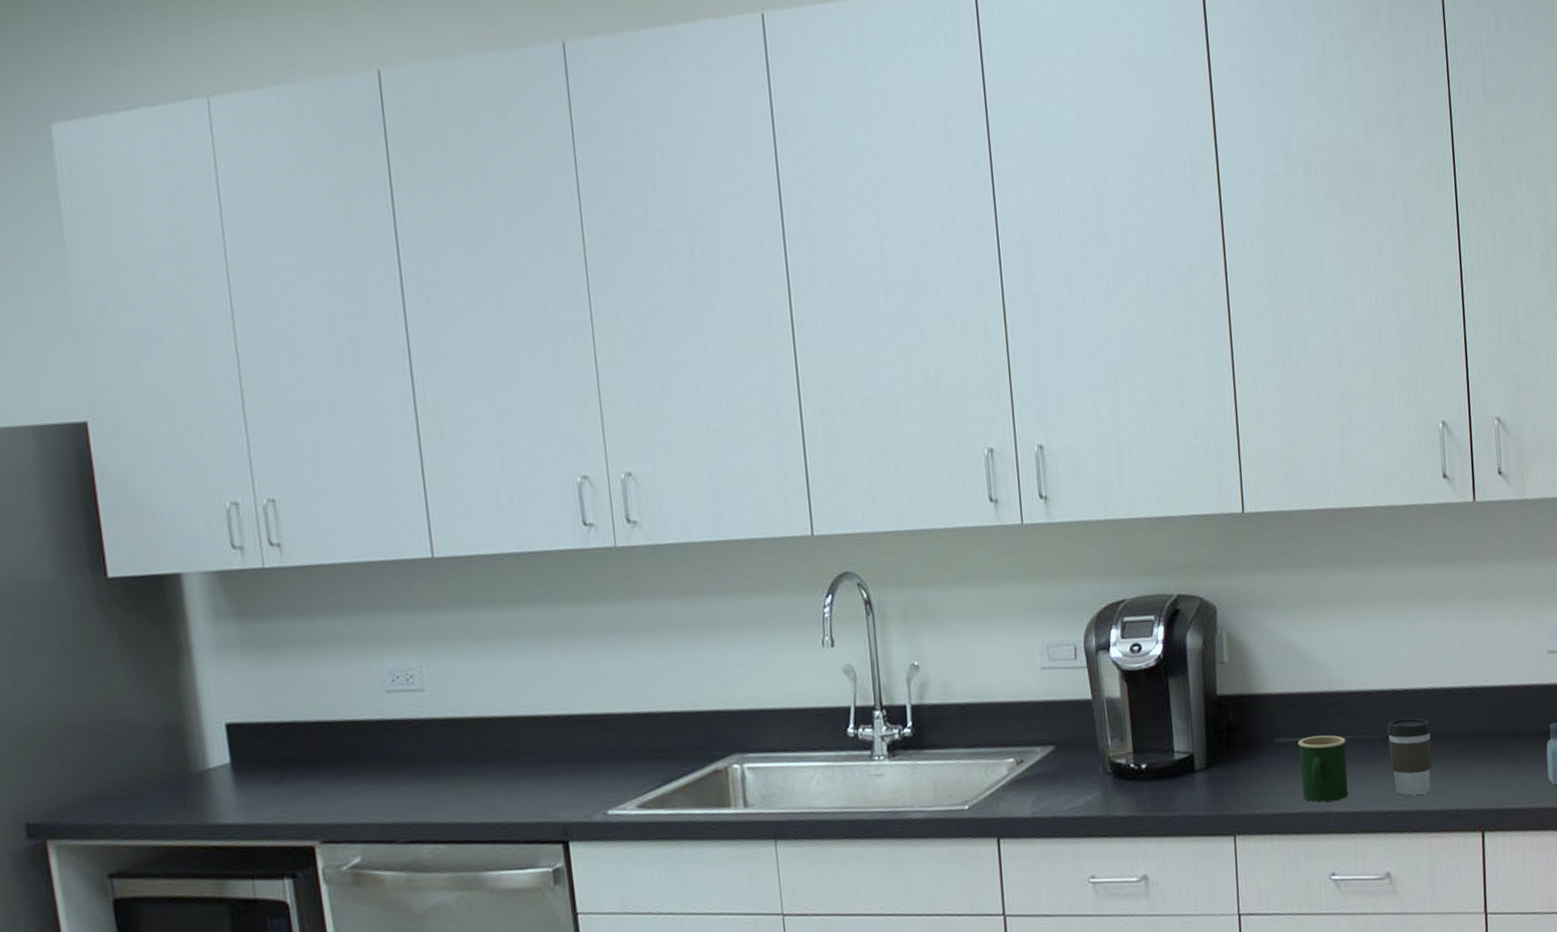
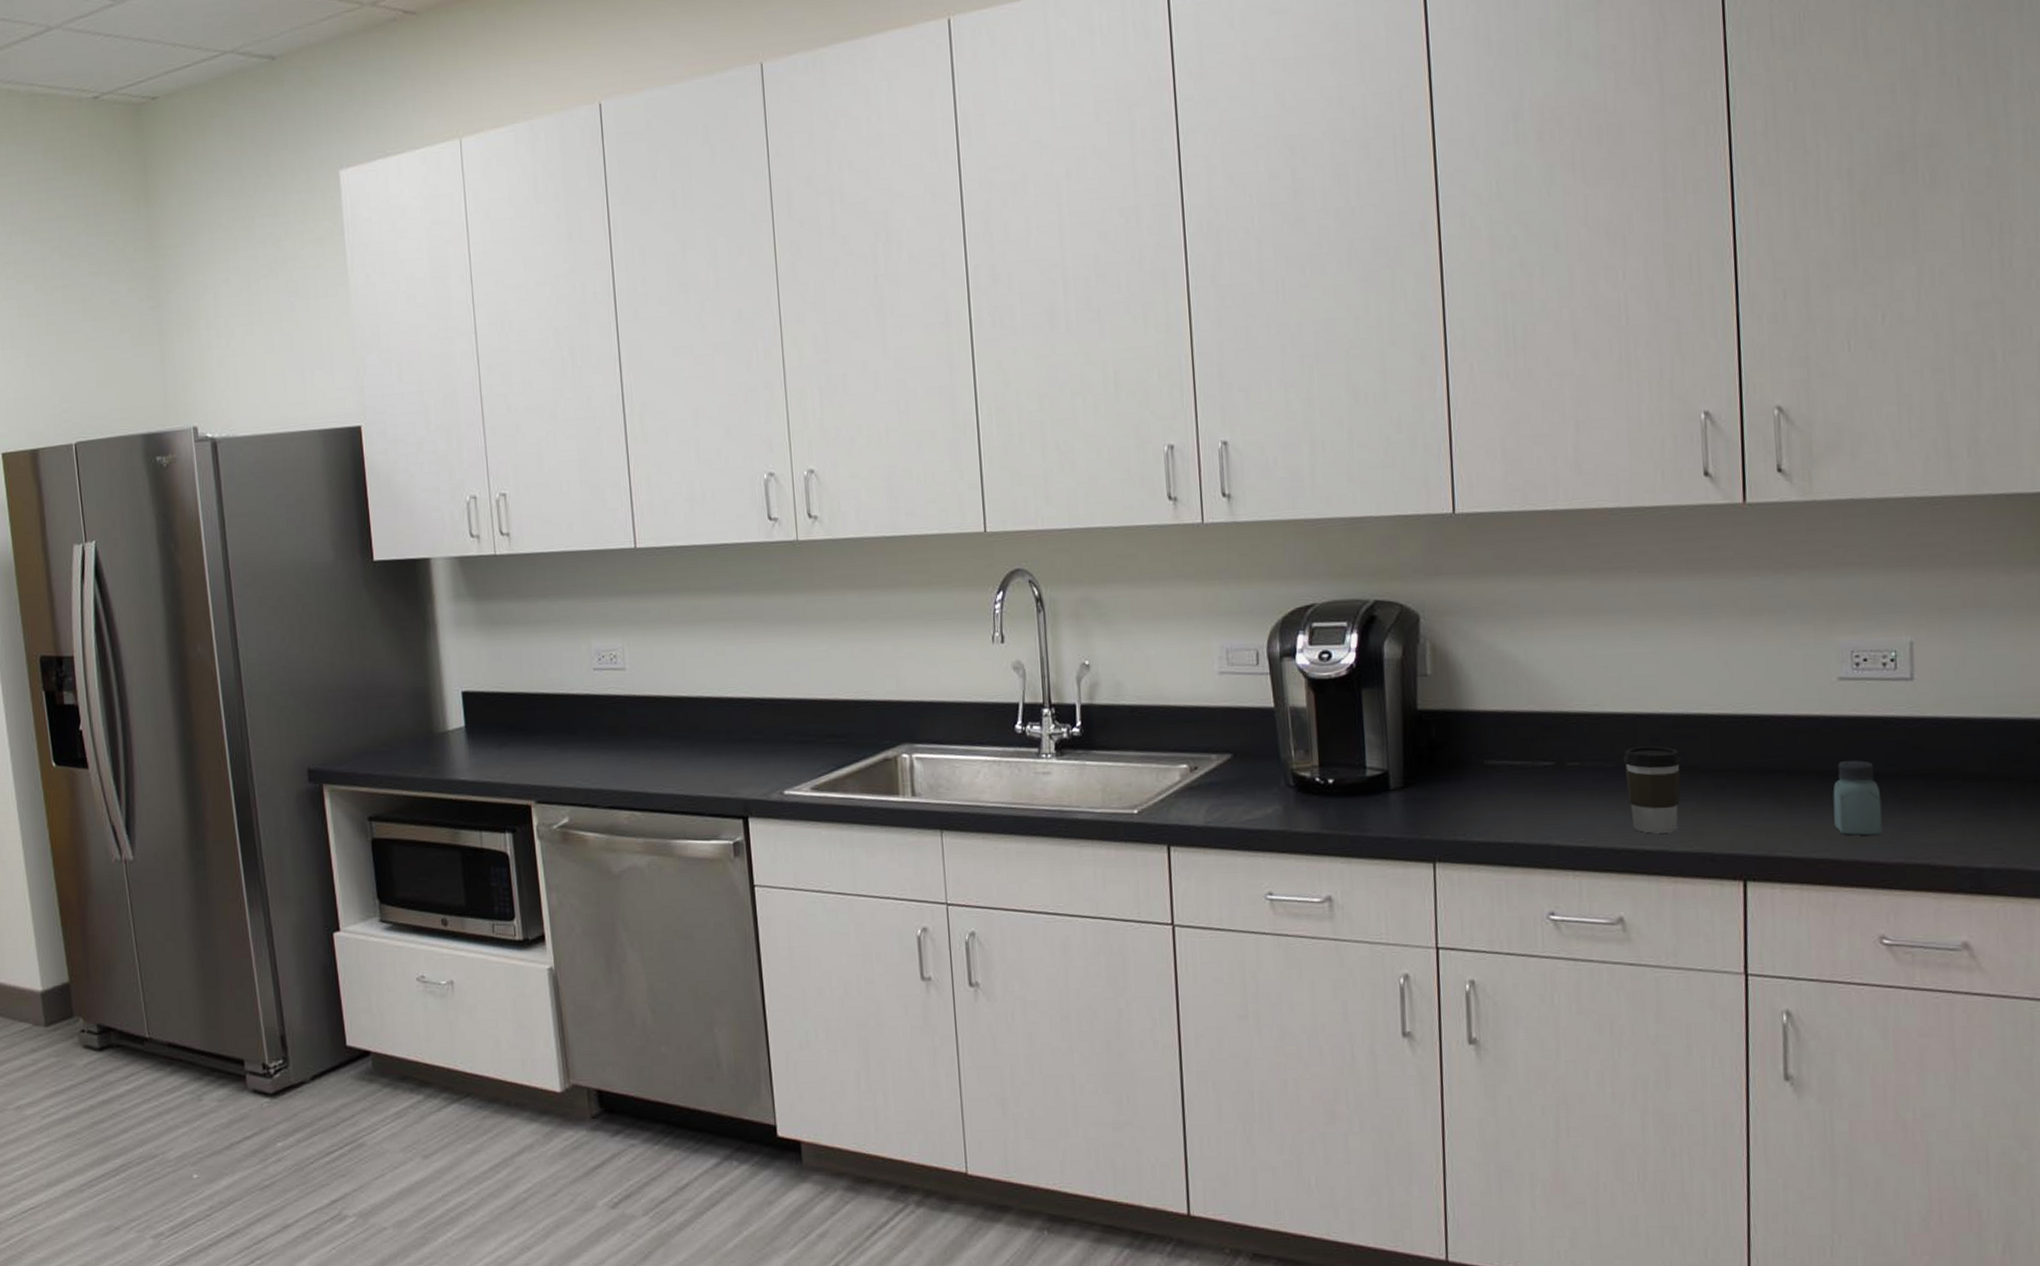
mug: present [1297,735,1348,802] -> none [1512,759,1573,833]

